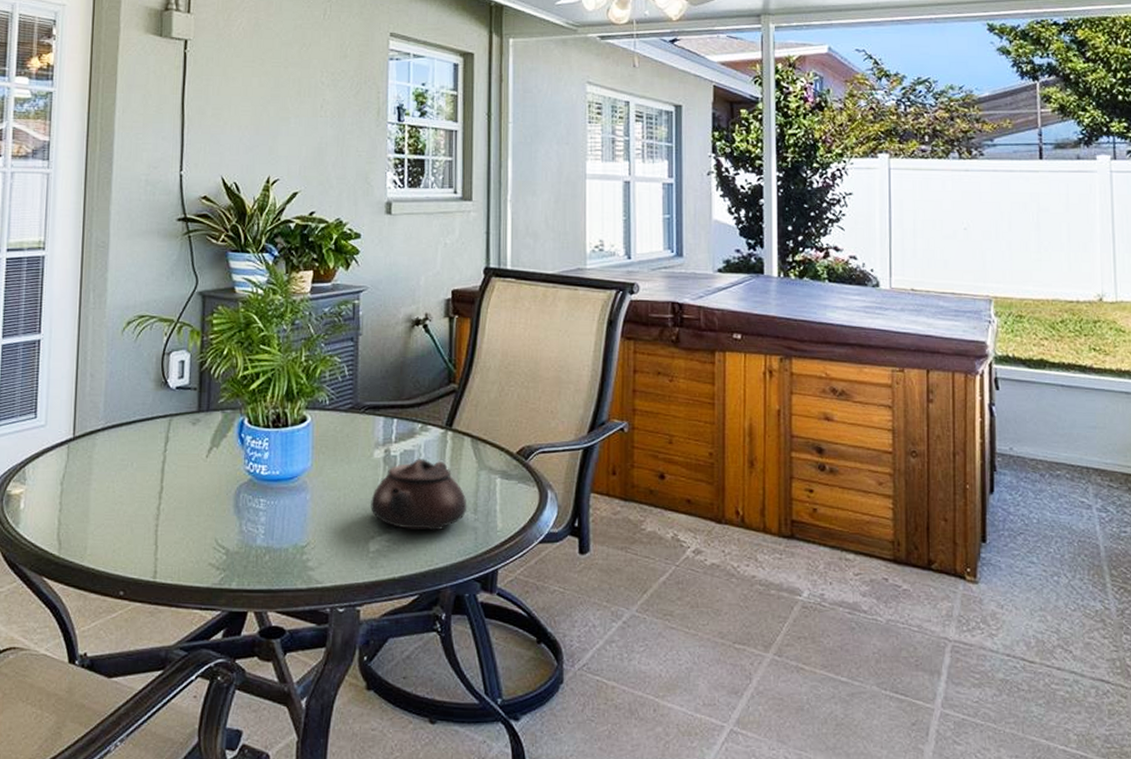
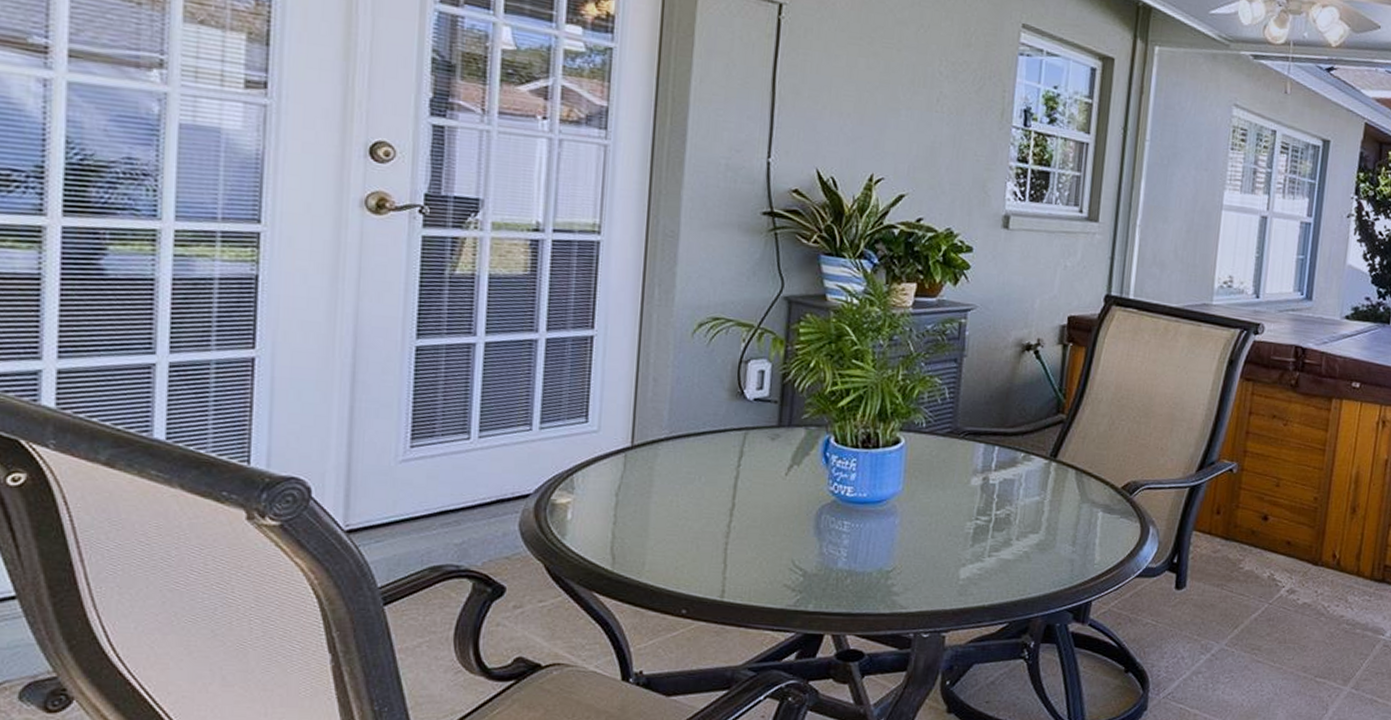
teapot: present [371,458,467,531] -> none [964,488,1066,561]

